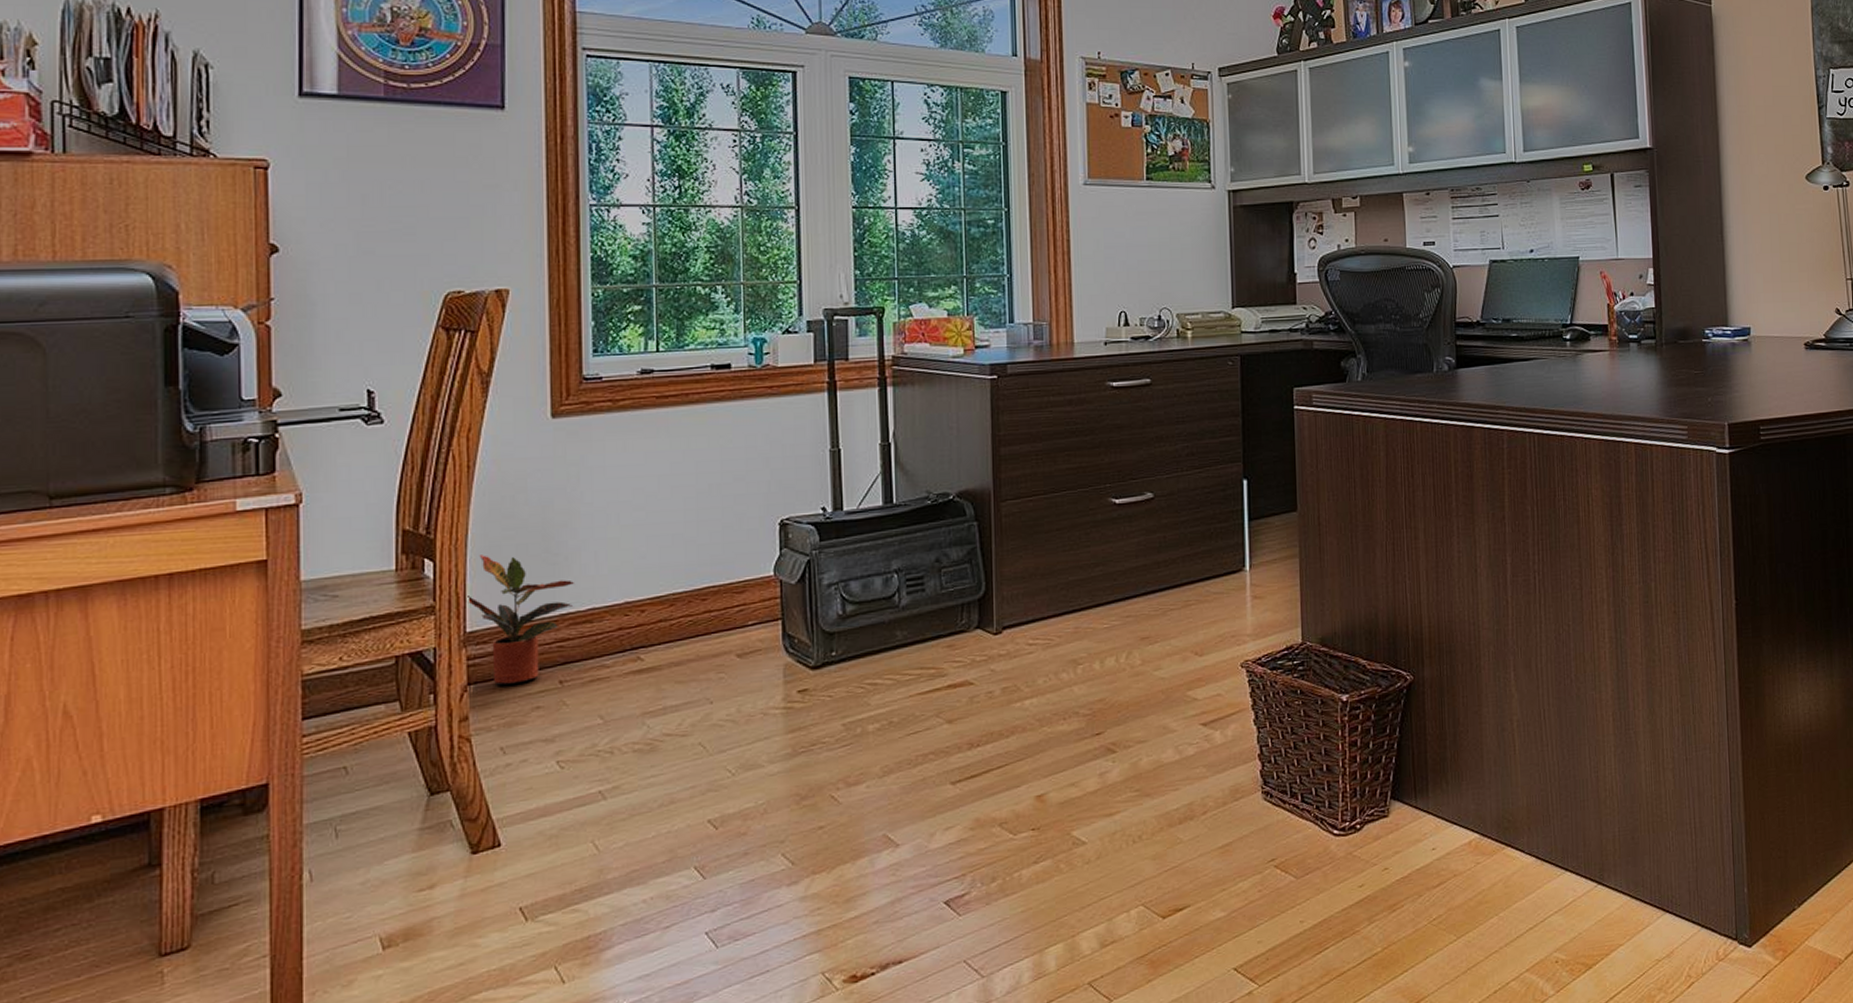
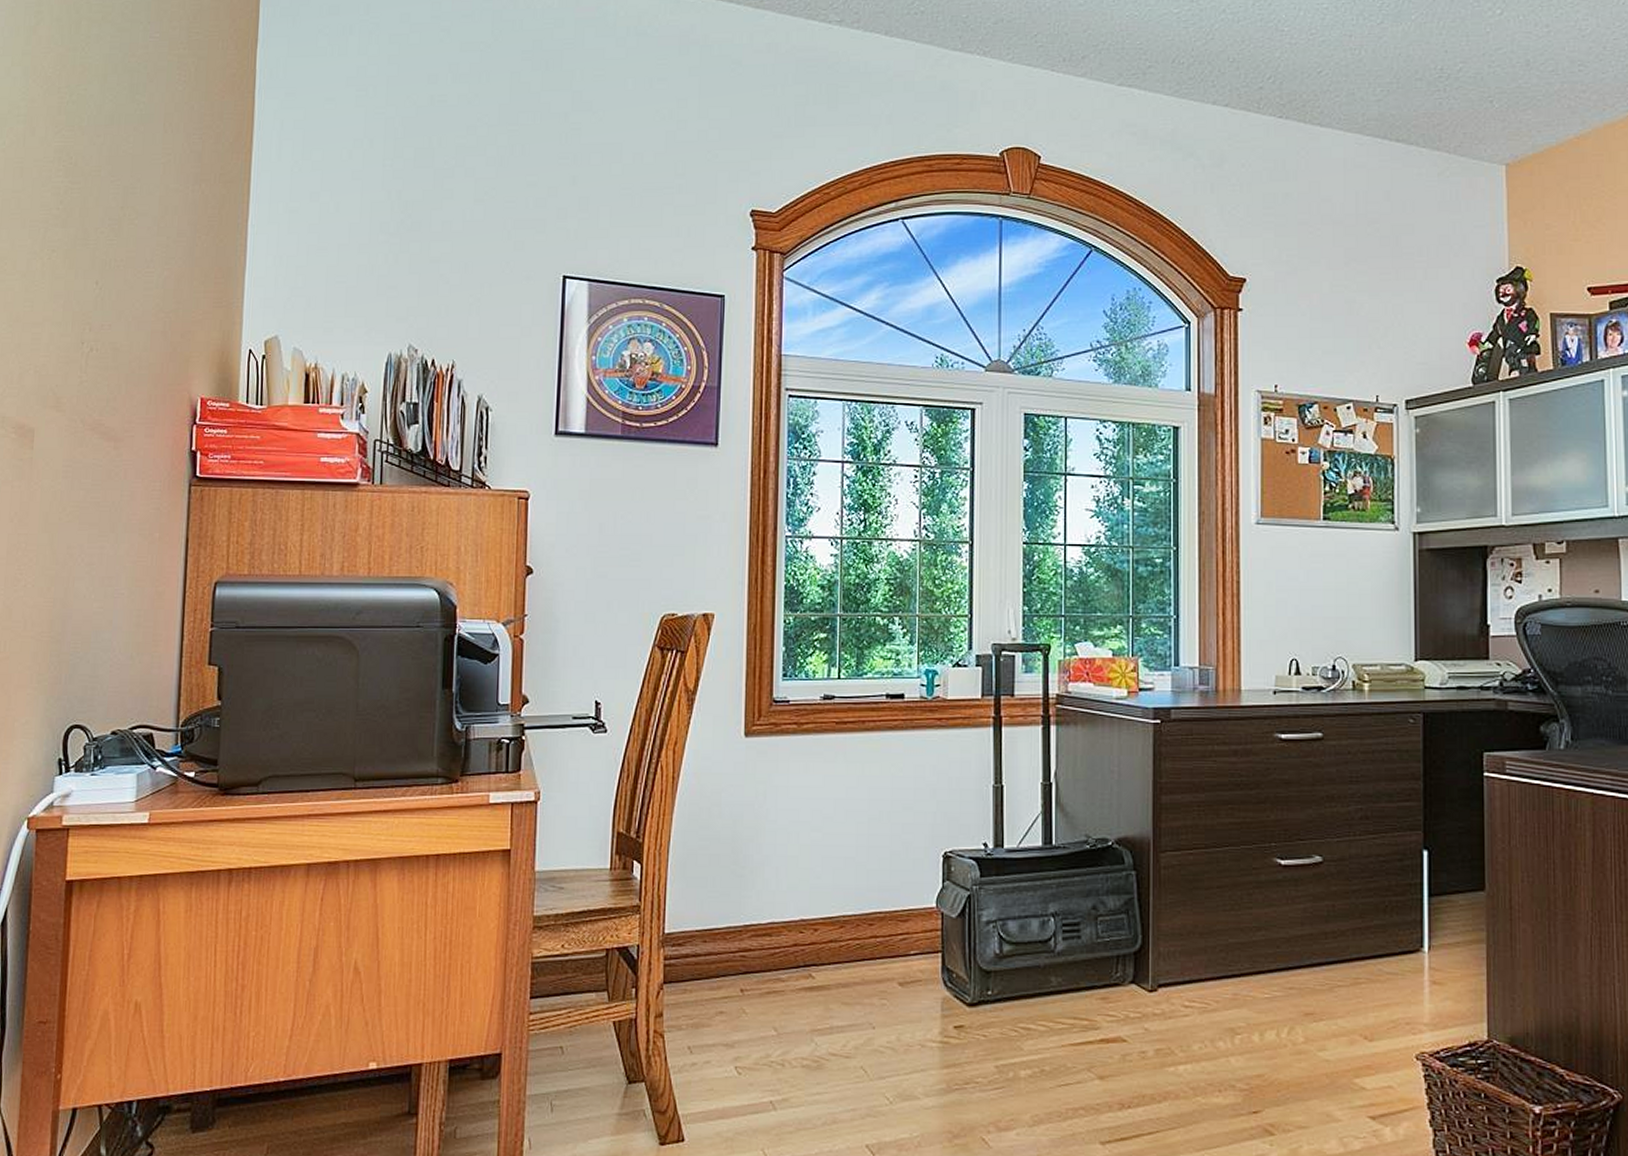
potted plant: present [464,555,574,686] -> none [664,861,757,988]

